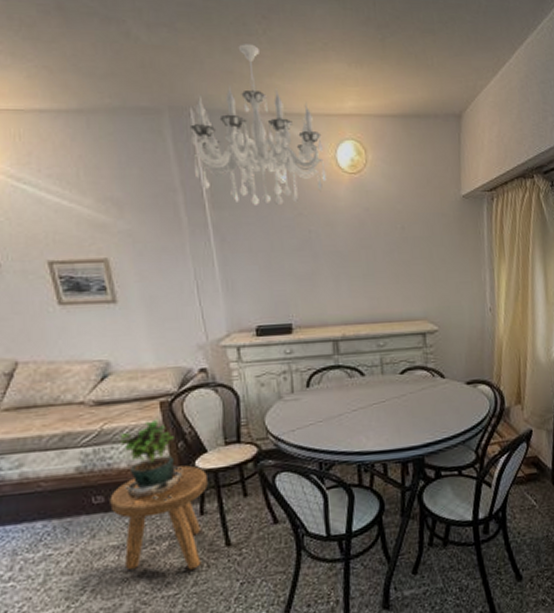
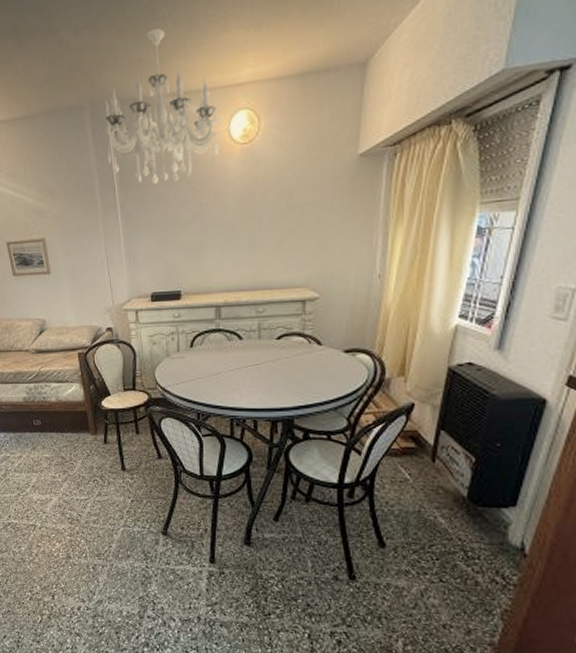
stool: present [109,465,208,570] -> none [44,404,110,484]
potted plant: present [119,418,183,501] -> none [50,366,93,429]

